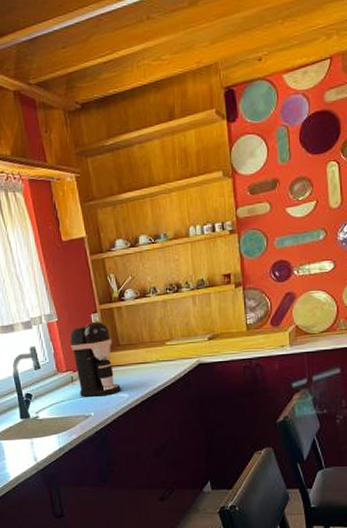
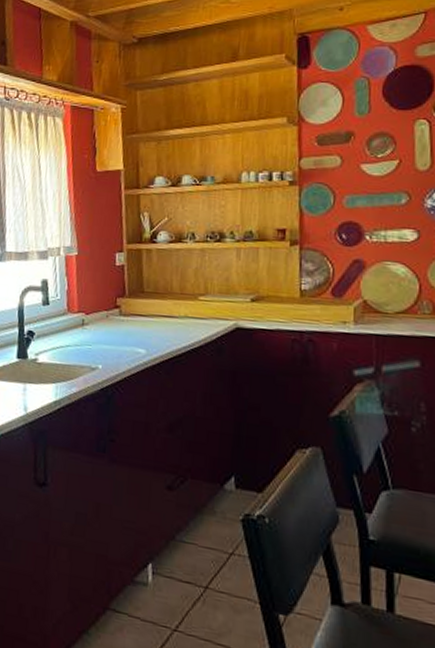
coffee maker: present [70,321,121,397] -> none [87,261,138,348]

